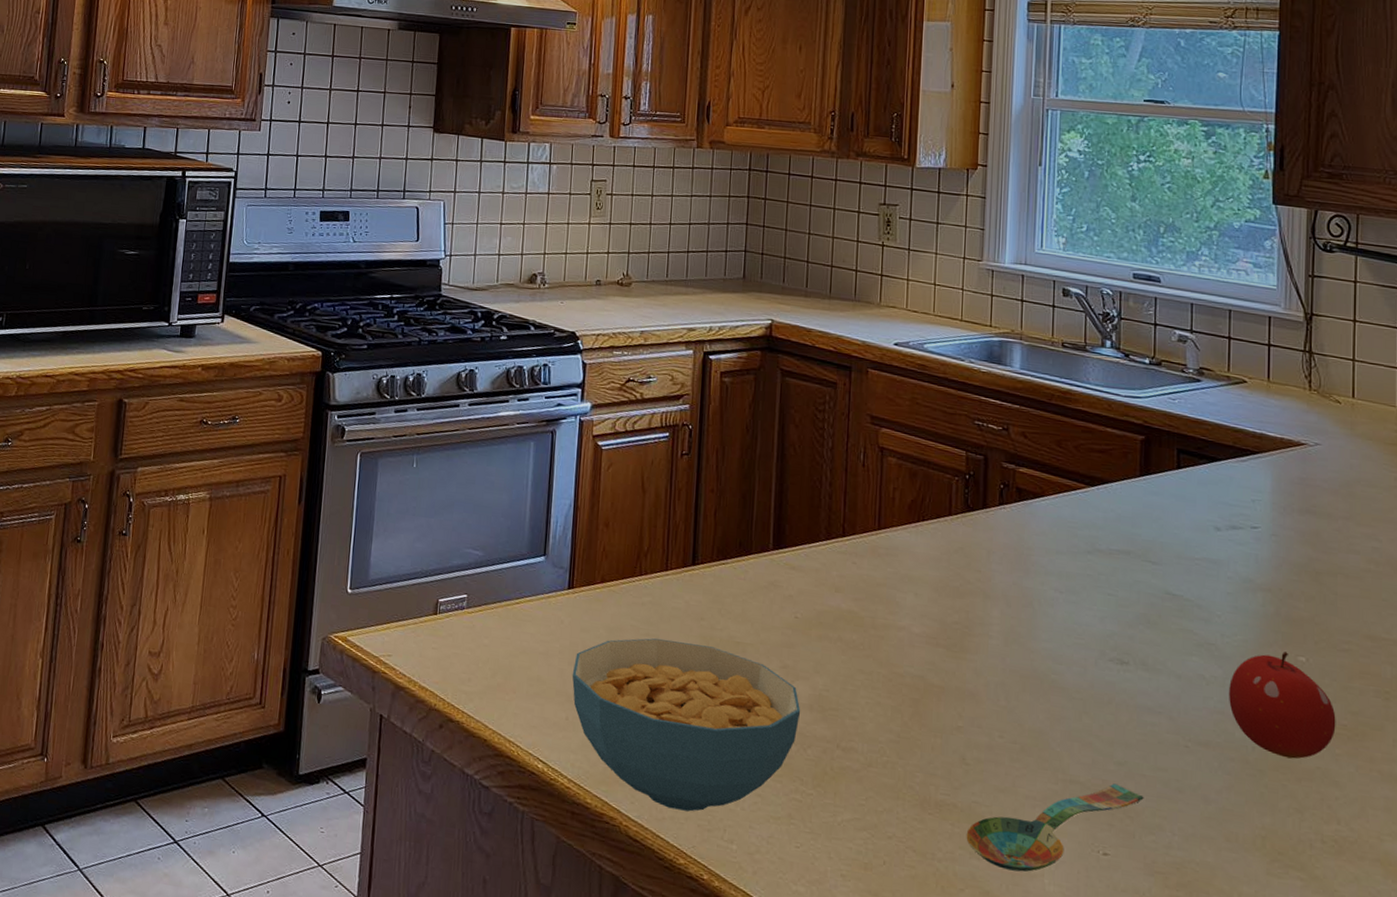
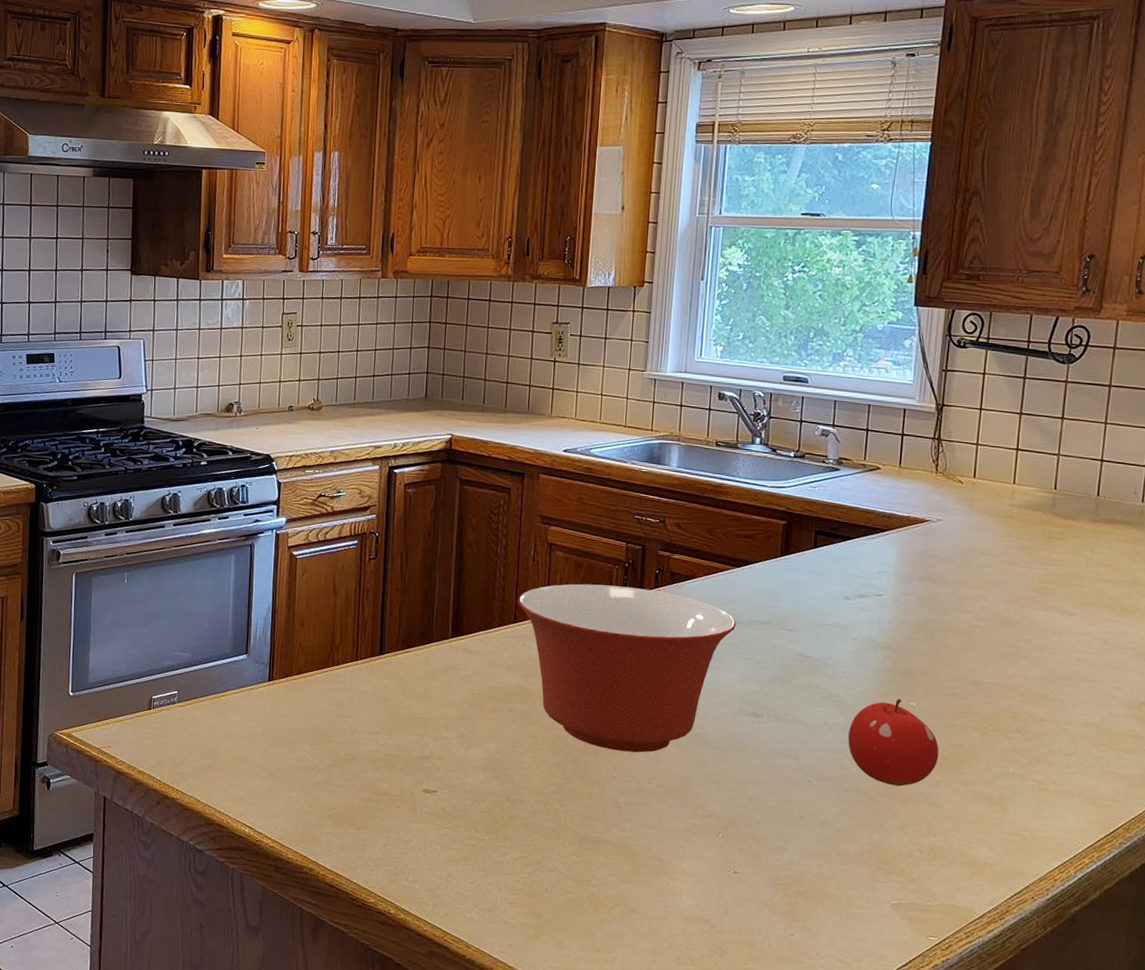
cereal bowl: present [572,638,801,812] -> none [273,718,476,860]
mixing bowl: none [846,495,1093,700] -> present [518,584,736,753]
spoon: present [966,783,1144,872] -> none [617,815,771,891]

